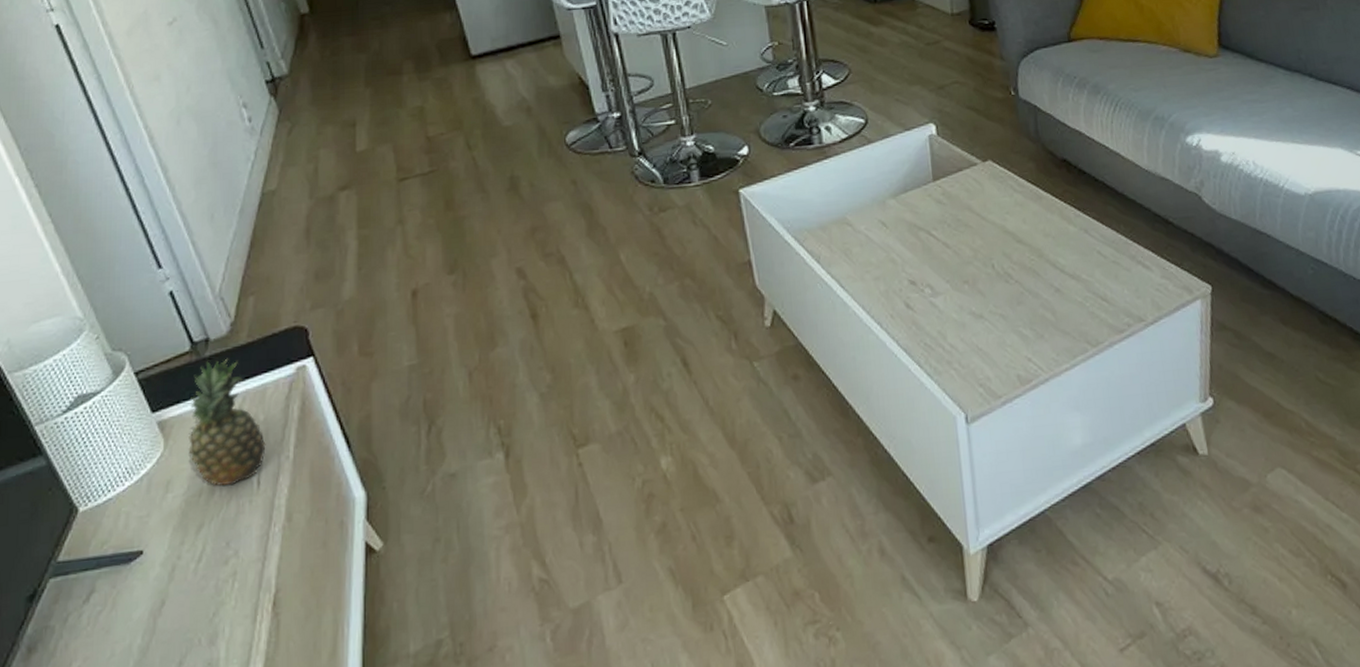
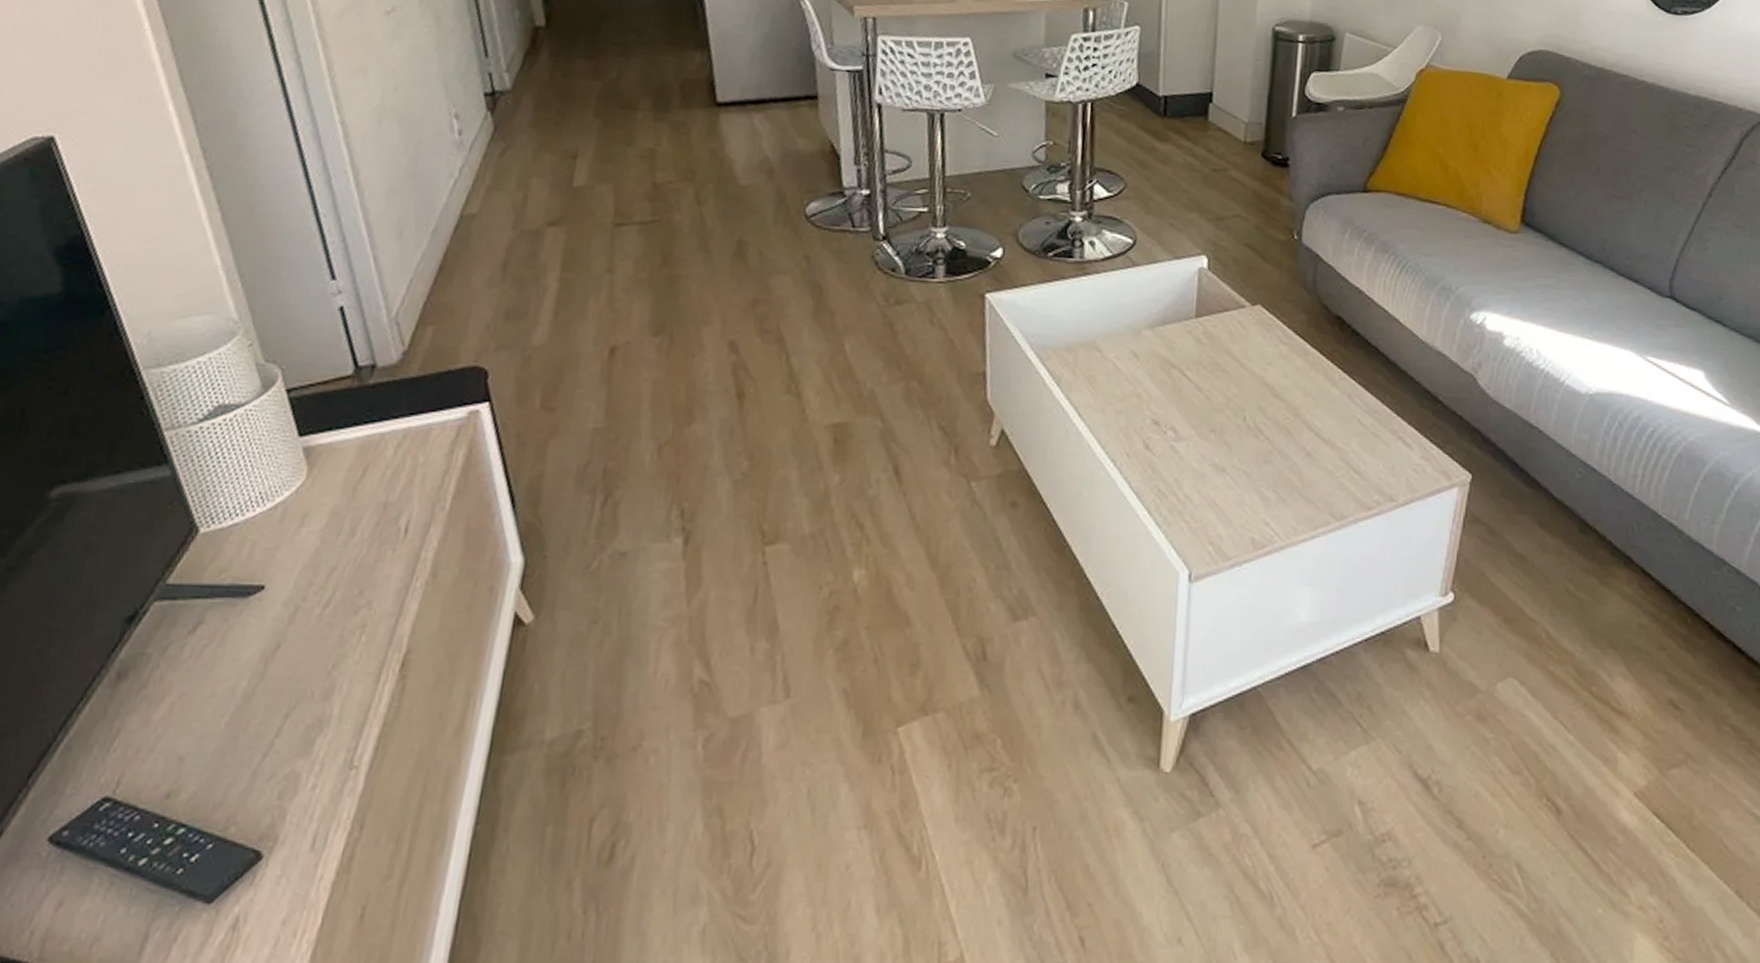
fruit: present [188,358,266,486] -> none [333,389,422,529]

